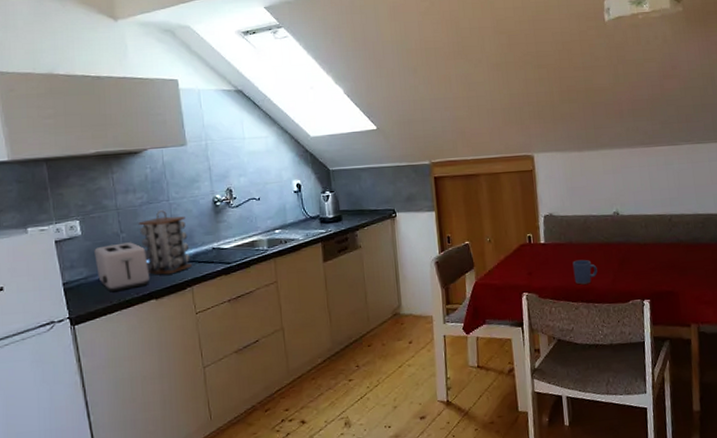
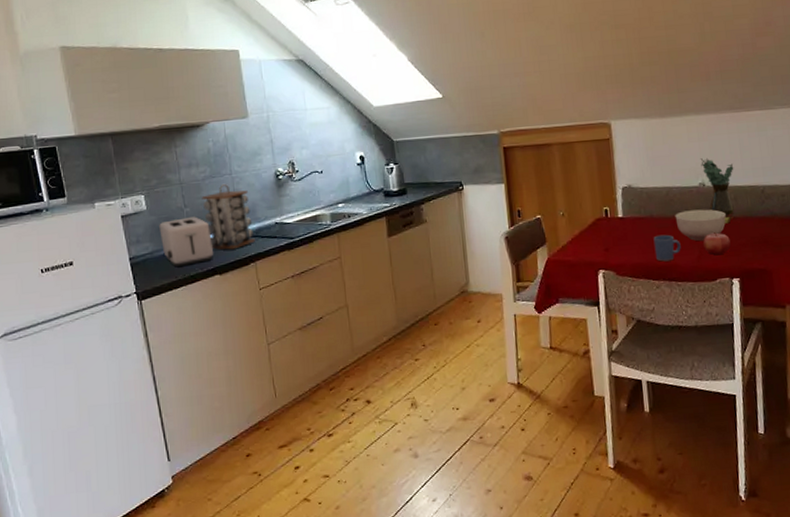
bowl: none [592,236,638,266] -> present [675,209,726,242]
vase: none [614,189,645,250] -> present [700,158,735,224]
fruit: none [616,257,642,278] -> present [702,232,731,255]

